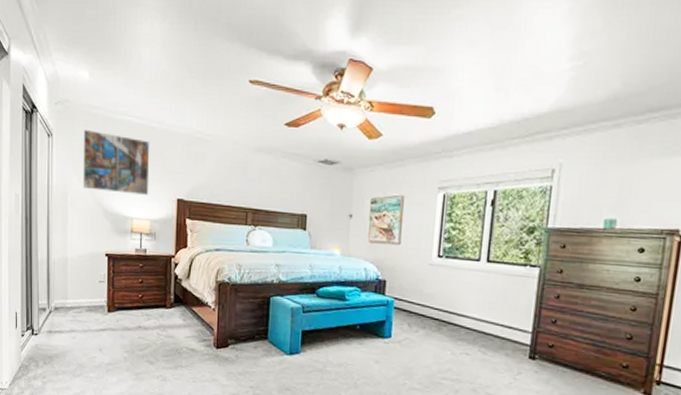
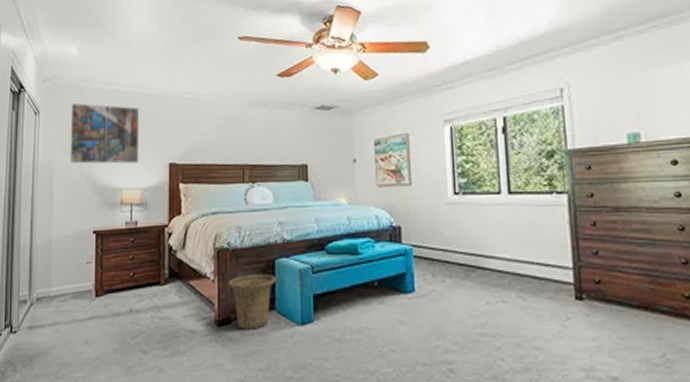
basket: none [227,307,270,355] -> present [228,273,276,330]

